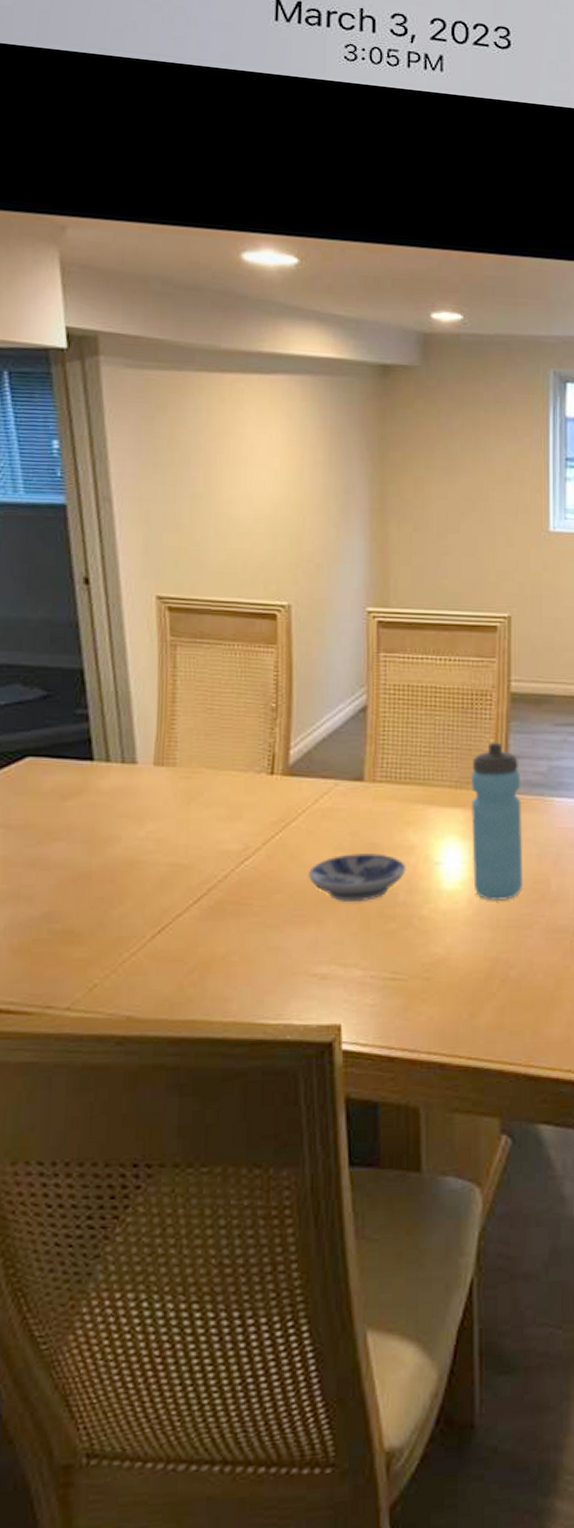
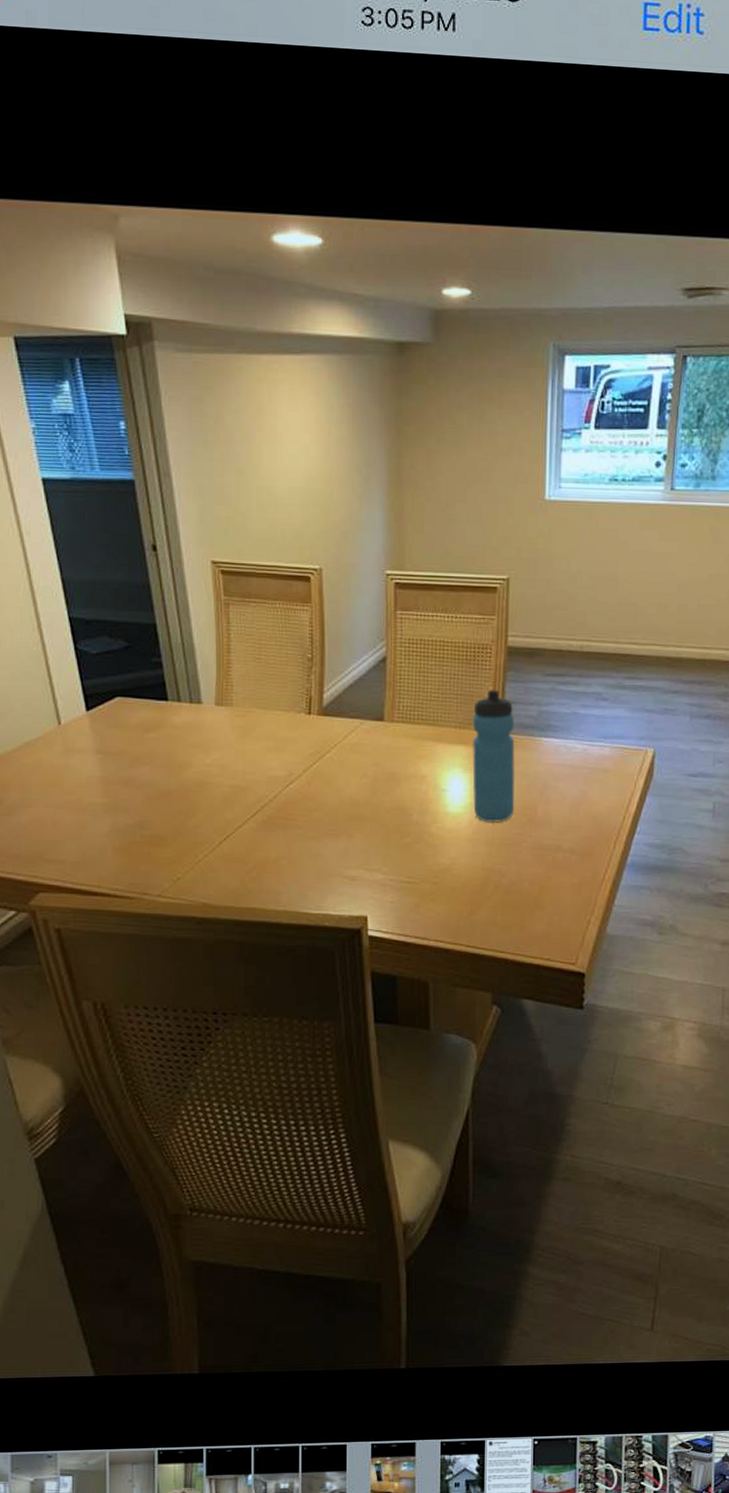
bowl: present [308,852,406,903] -> none [340,780,419,821]

